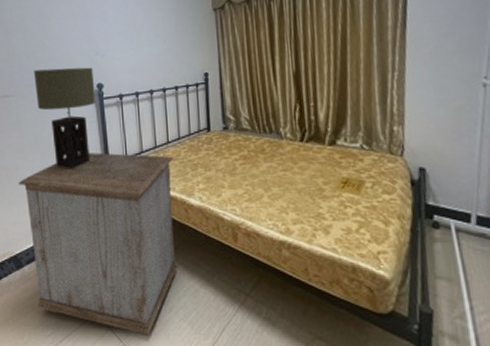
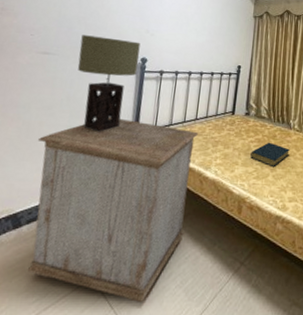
hardback book: none [237,157,285,187] -> present [250,142,290,168]

